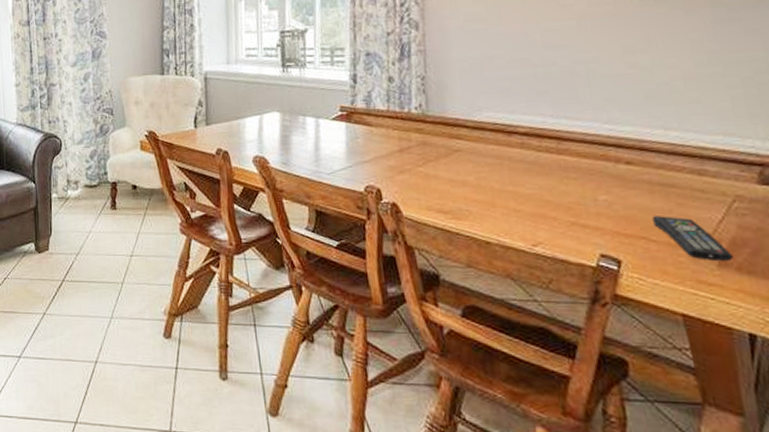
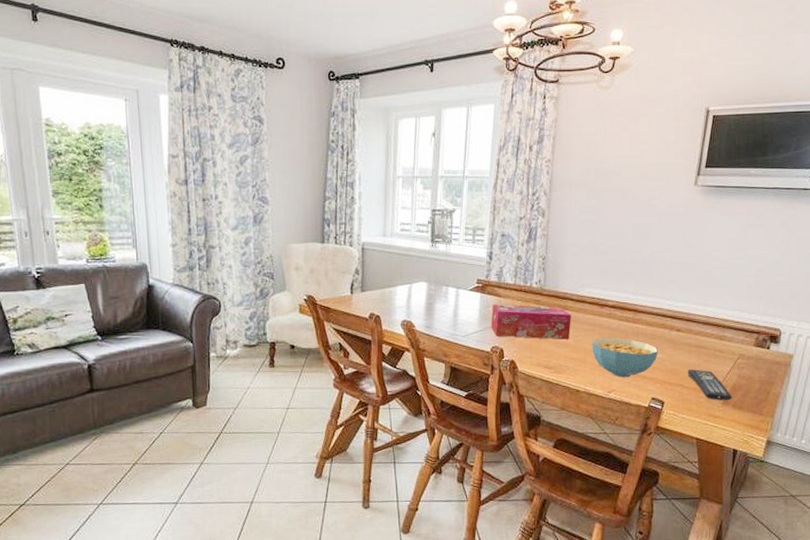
tissue box: none [361,134,469,177] -> present [490,304,571,340]
cereal bowl: none [500,173,602,226] -> present [592,337,658,378]

